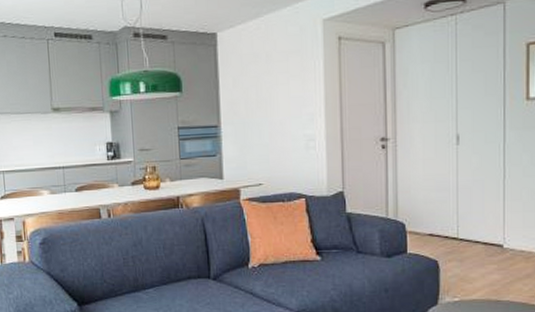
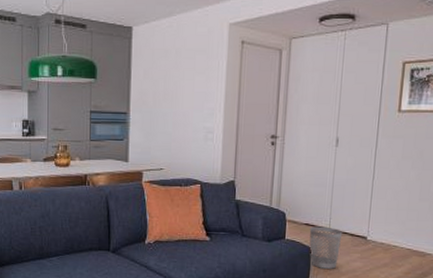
wastebasket: none [434,236,474,284] -> present [309,226,343,269]

